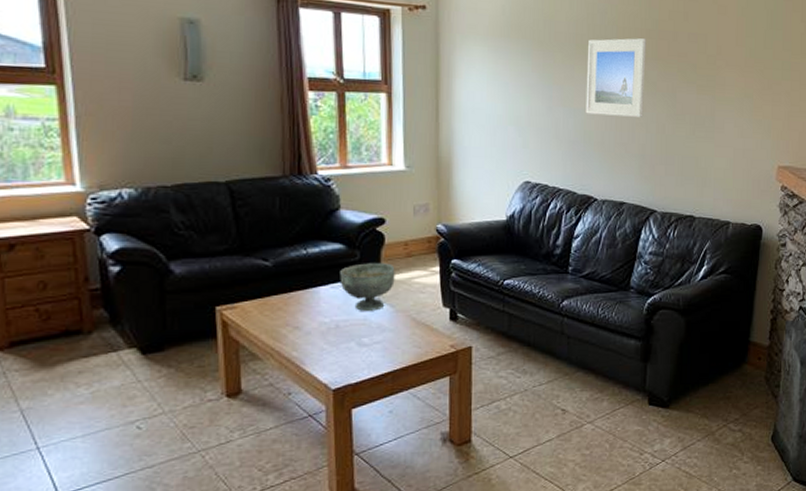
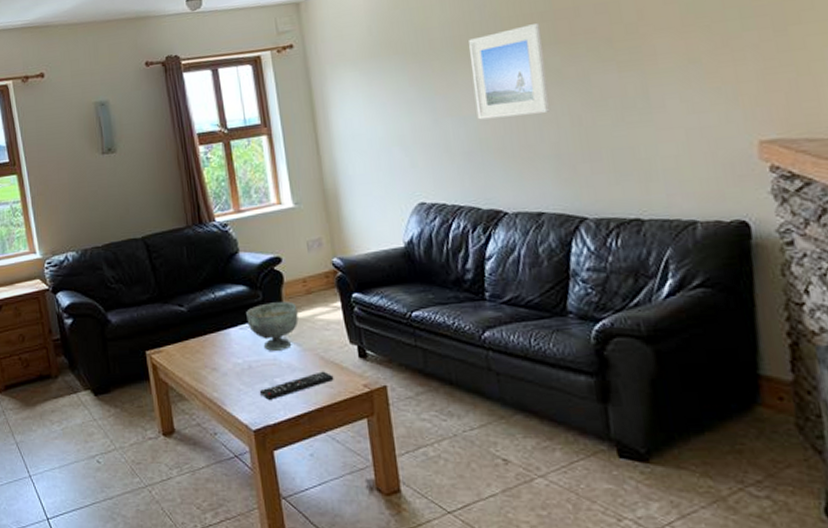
remote control: none [344,332,423,359] -> present [259,371,334,400]

